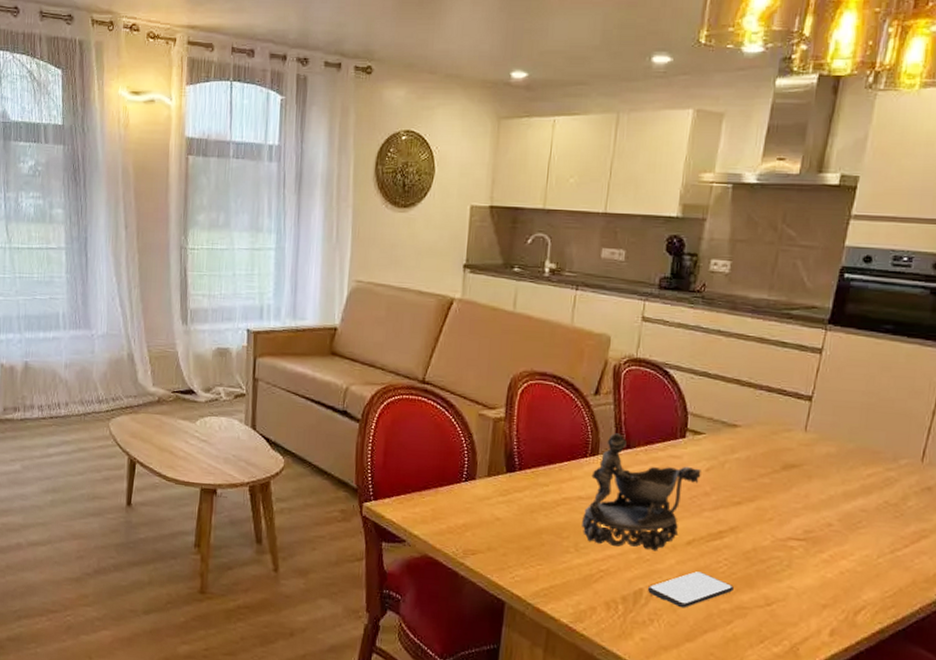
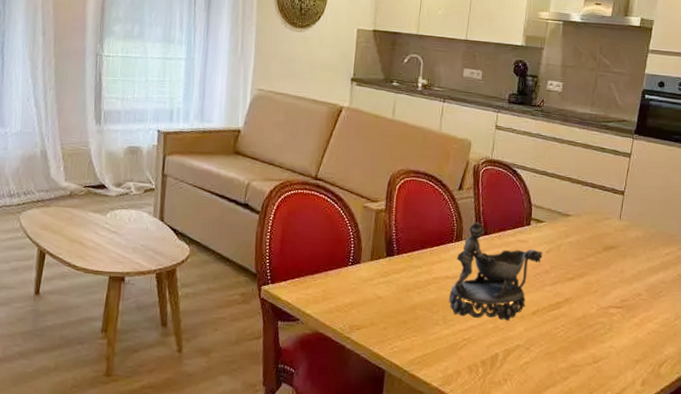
smartphone: present [647,571,734,608] -> none [502,337,569,368]

